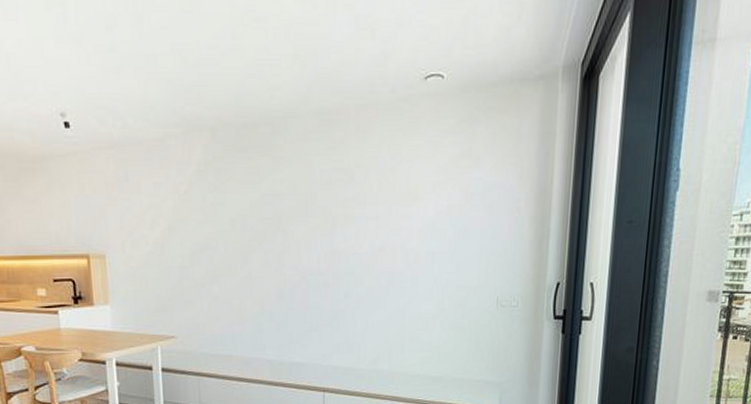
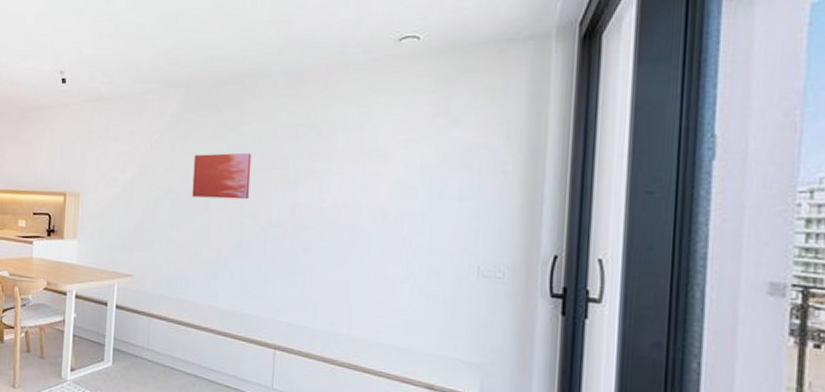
wall art: none [227,201,289,251] -> present [192,152,252,200]

